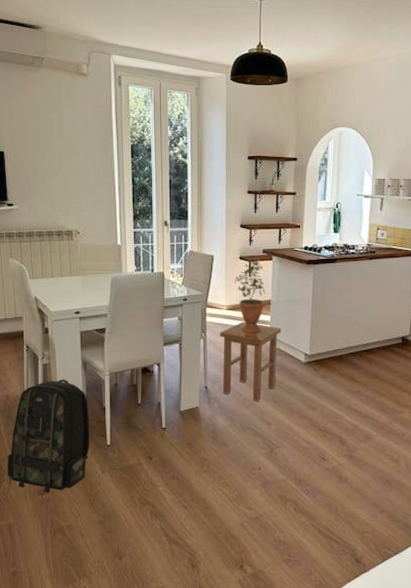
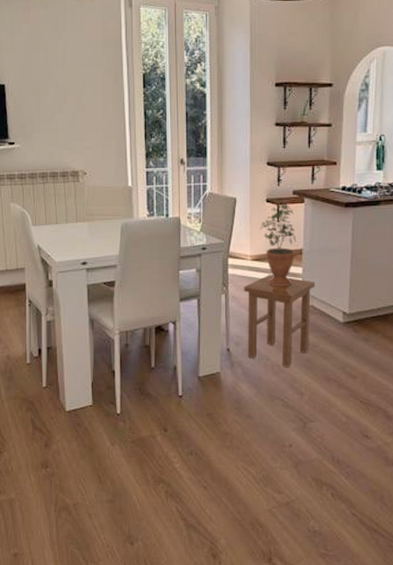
backpack: present [7,378,90,493] -> none [8,337,98,466]

